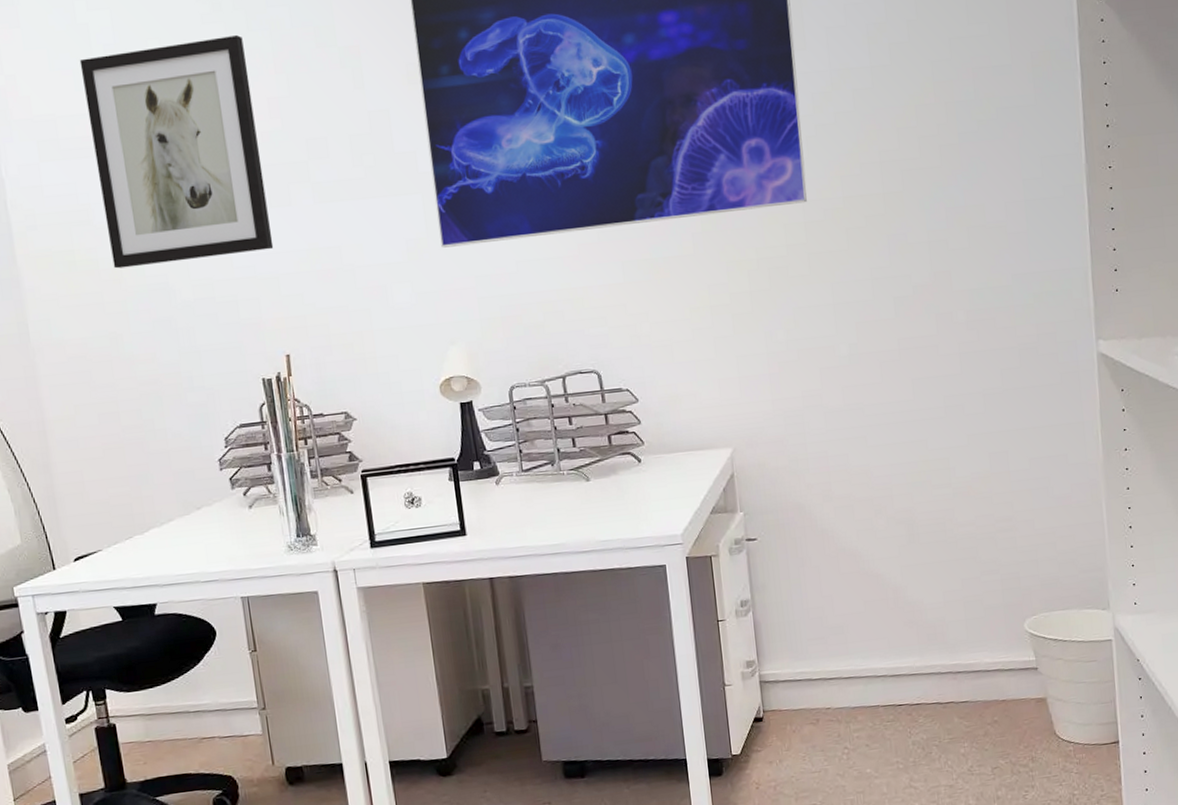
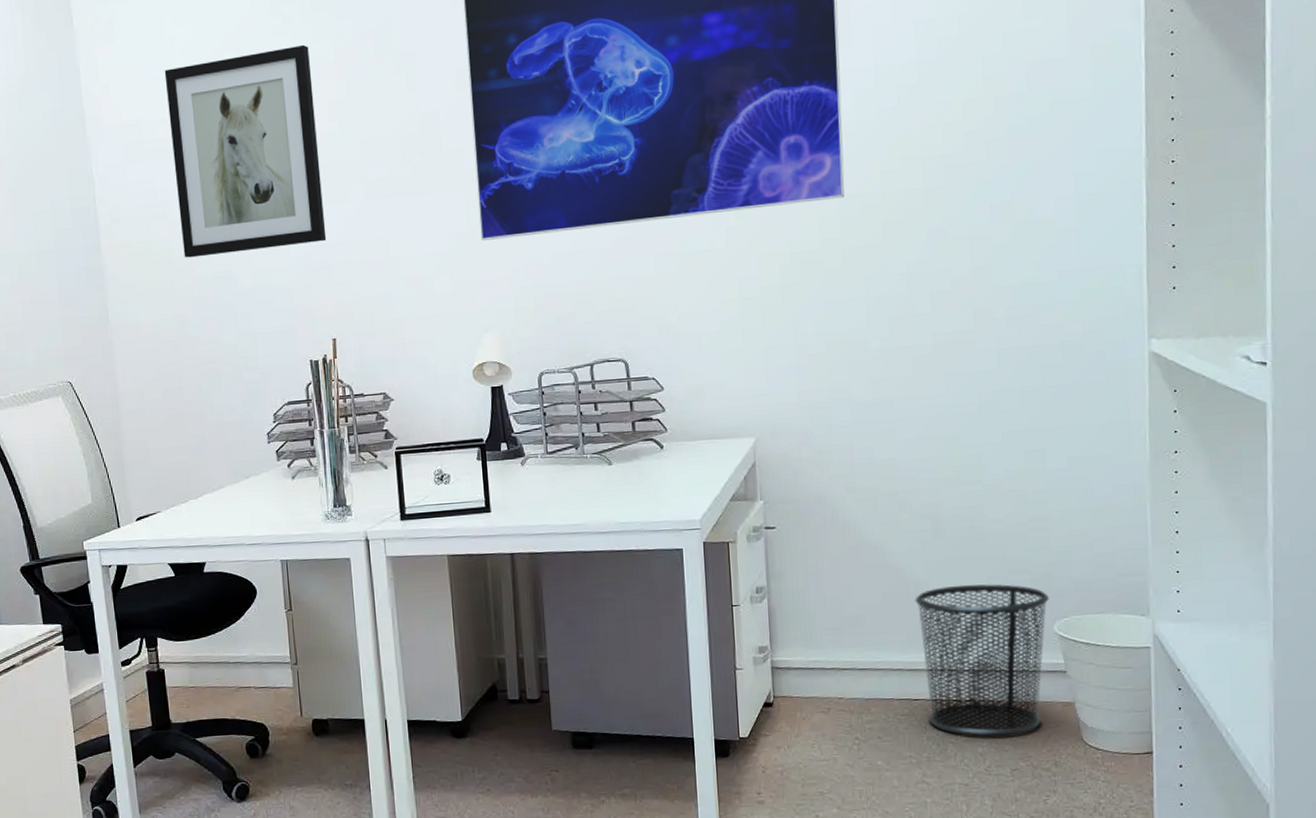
waste bin: none [894,585,1018,737] -> present [915,584,1049,737]

